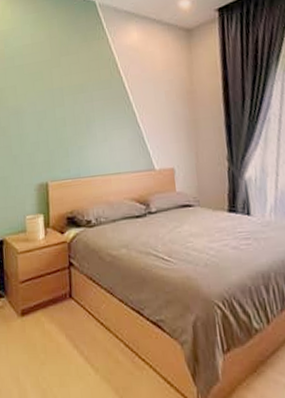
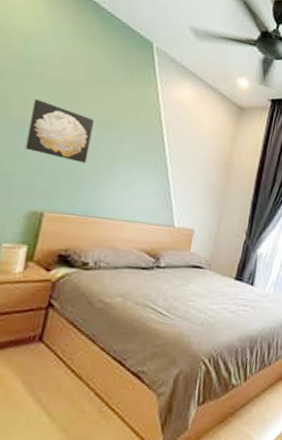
wall art: none [20,87,69,133] -> present [25,99,95,164]

